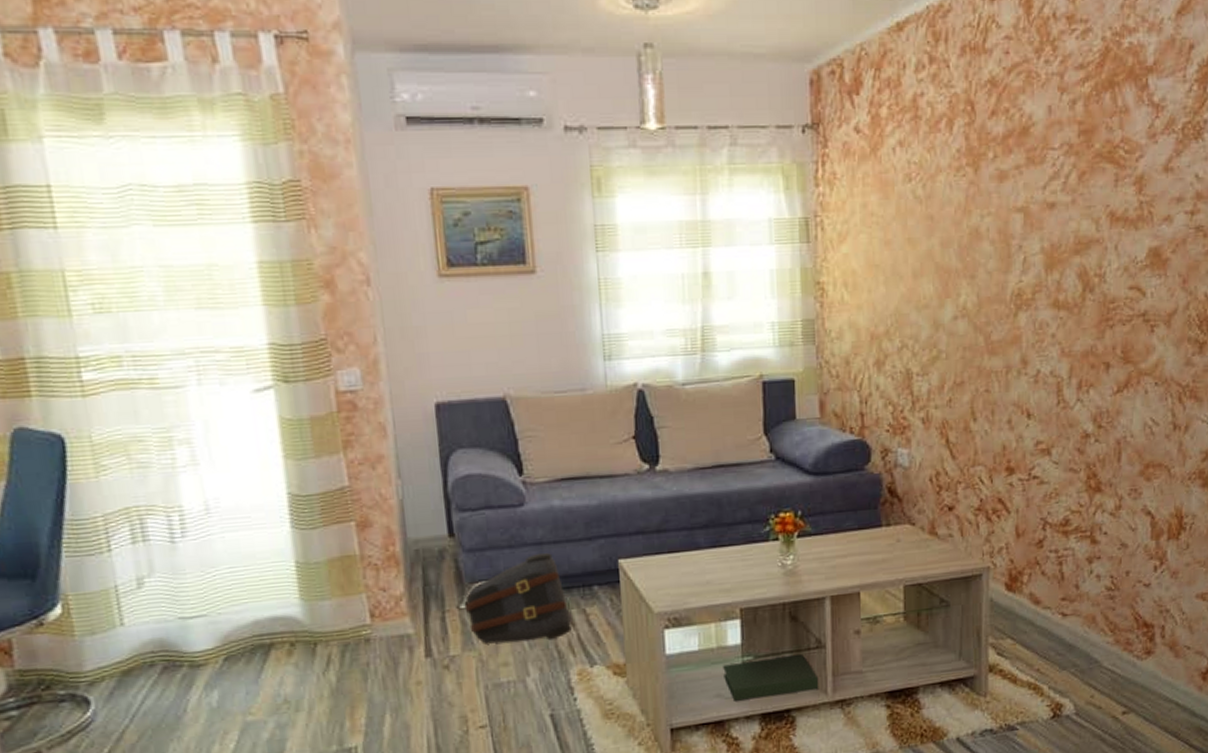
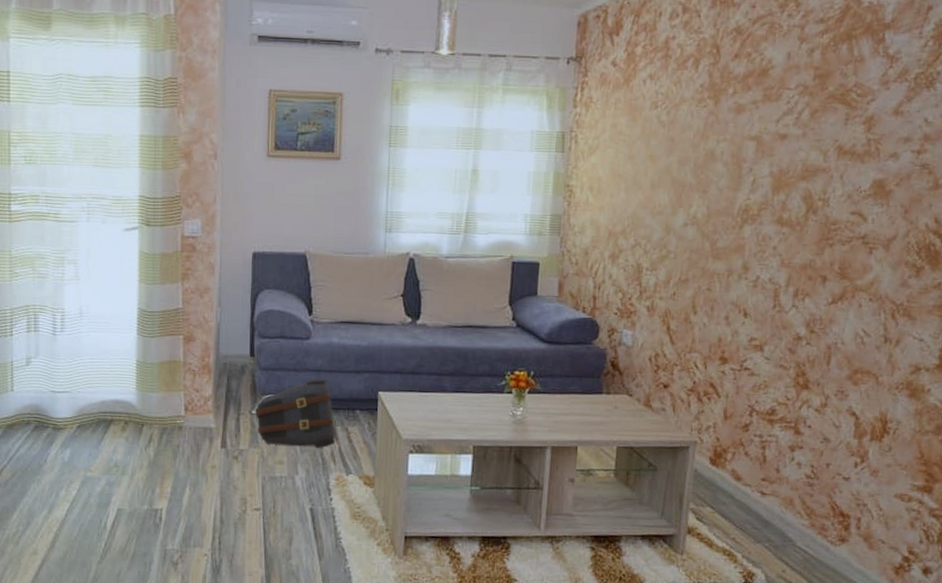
hardback book: present [723,655,819,701] -> none [453,490,534,524]

